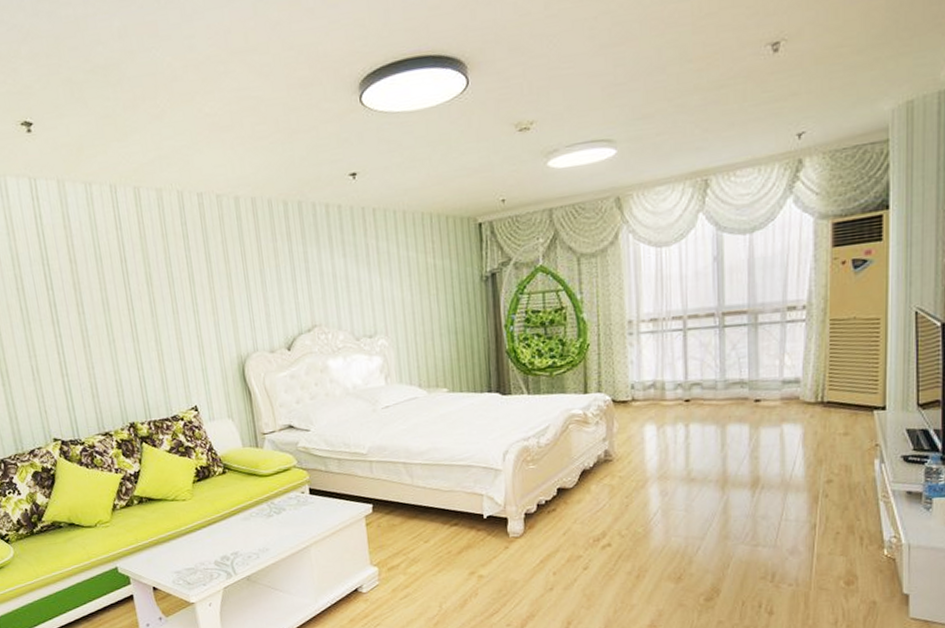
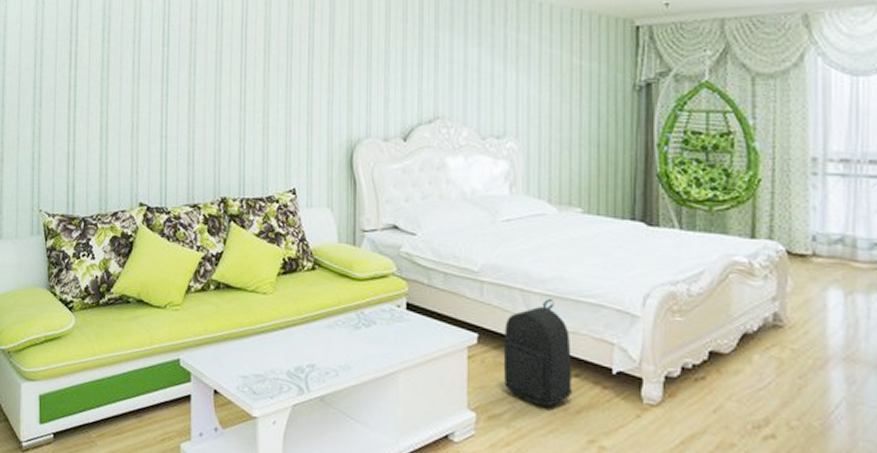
backpack: none [393,467,454,554] -> present [503,299,573,408]

